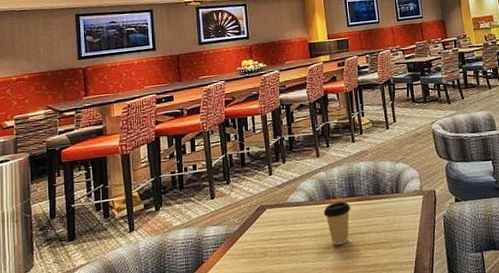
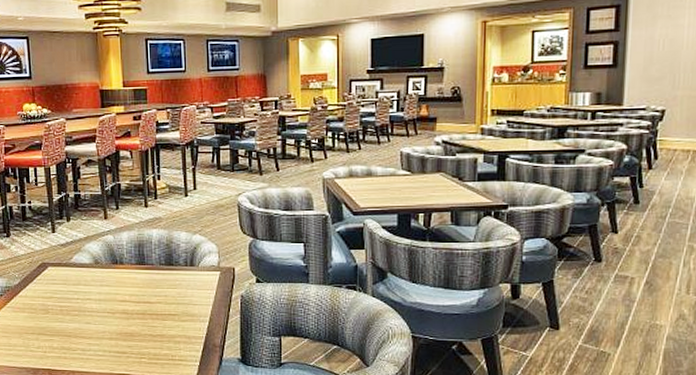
coffee cup: present [323,201,351,246] -> none [109,268,140,312]

